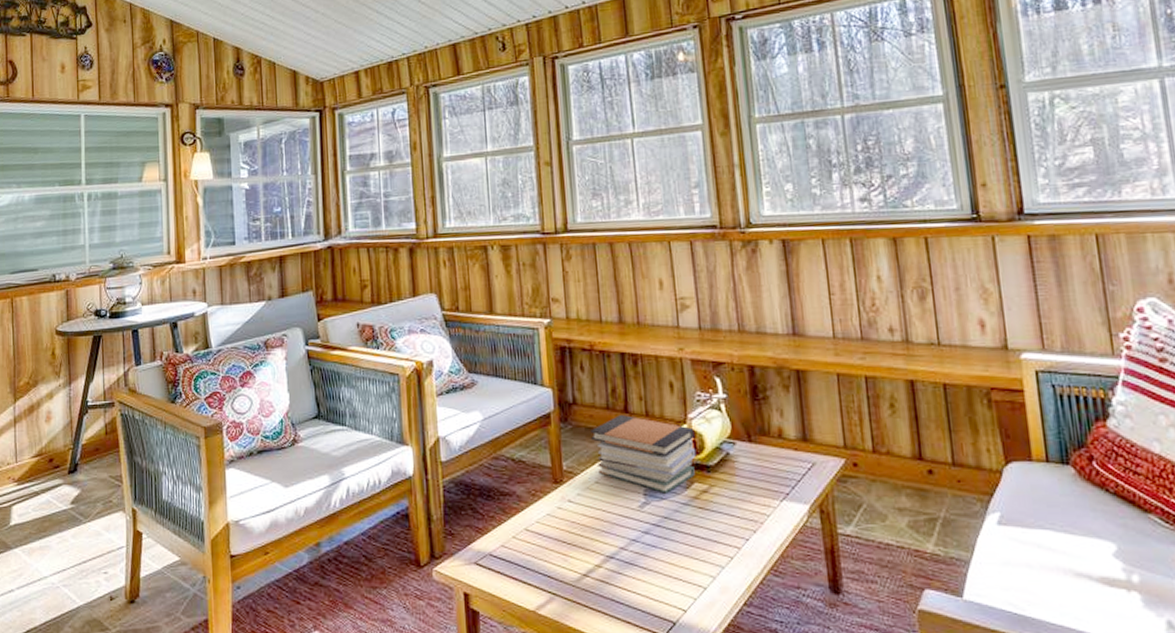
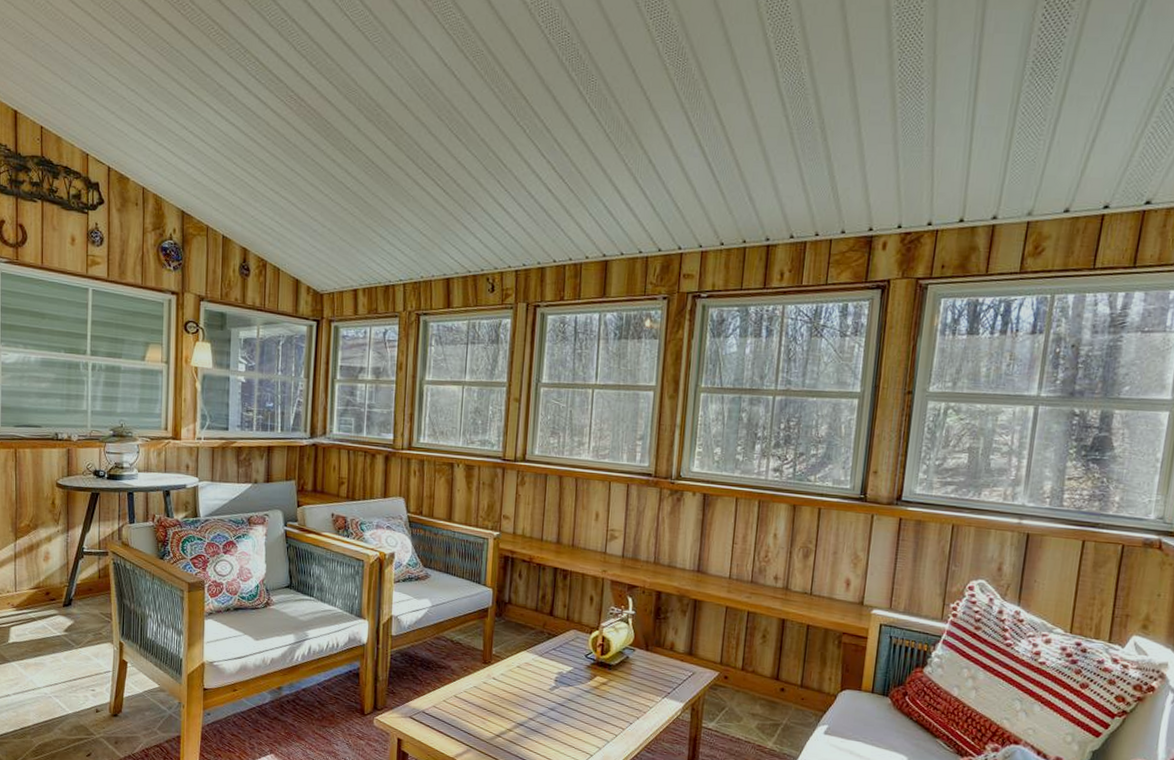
book stack: present [591,414,696,494] -> none [519,616,604,682]

